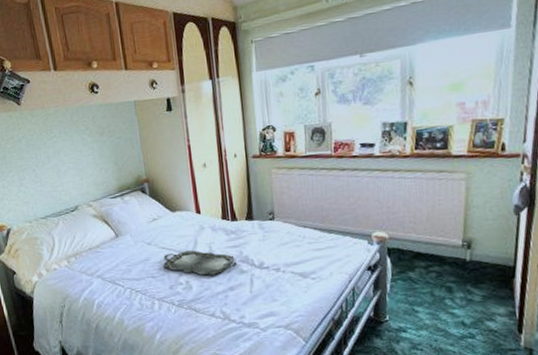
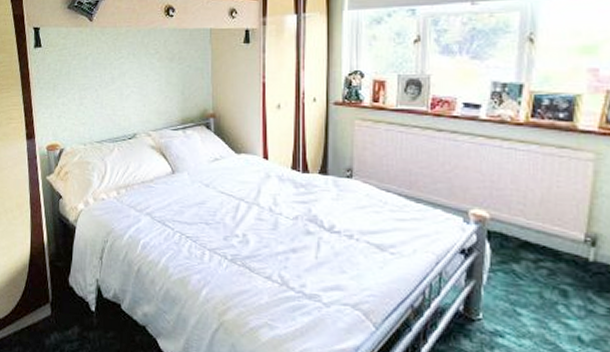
serving tray: present [163,250,237,275] -> none [220,198,303,232]

